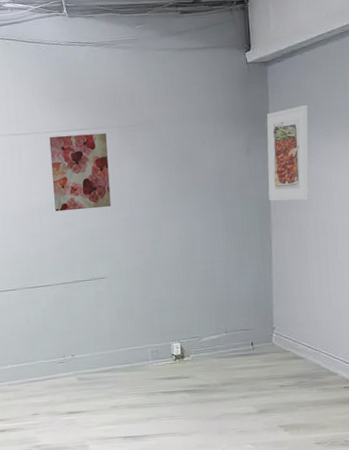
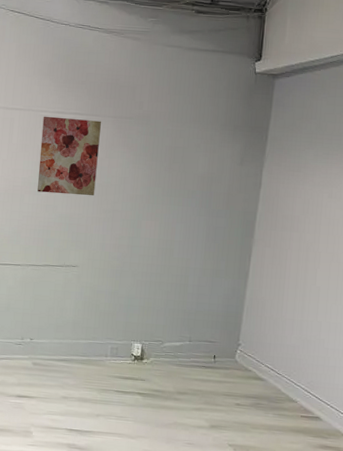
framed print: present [266,105,309,201] -> none [255,124,311,221]

